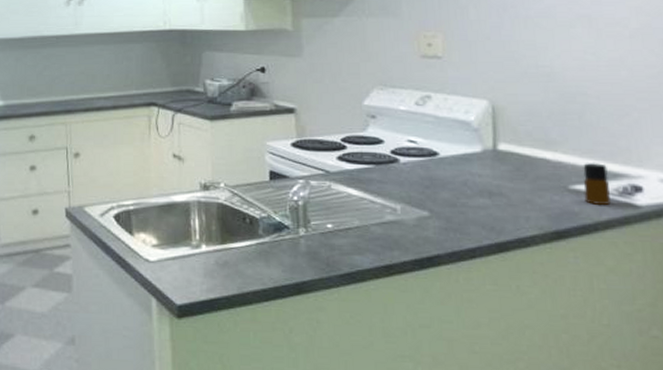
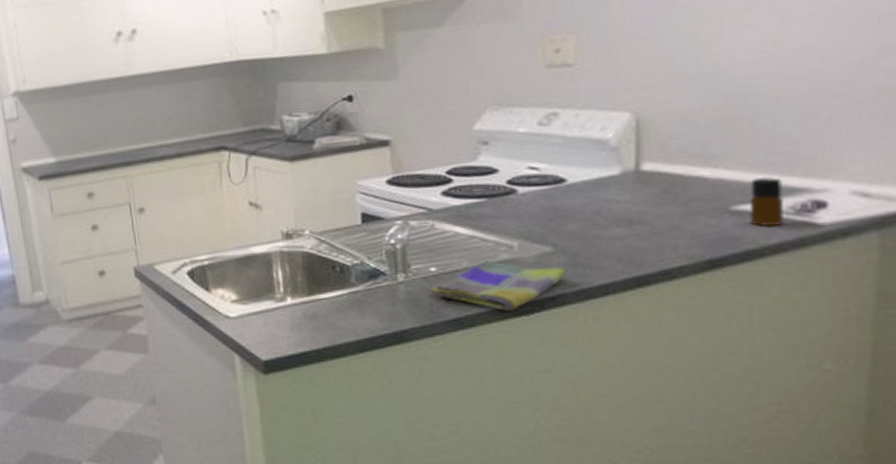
dish towel: none [327,220,441,268] -> present [430,259,566,311]

